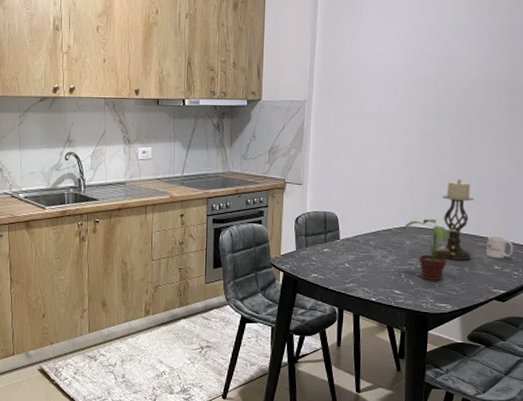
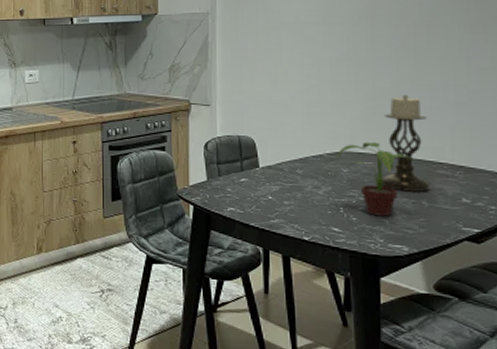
mug: present [485,235,513,258] -> none [448,161,486,189]

